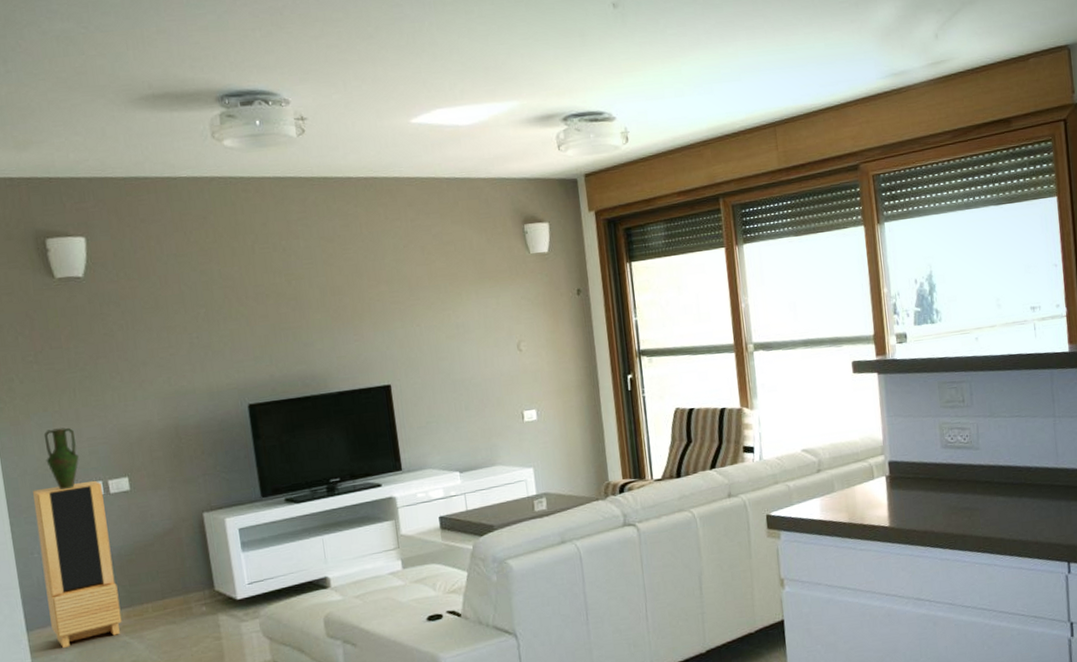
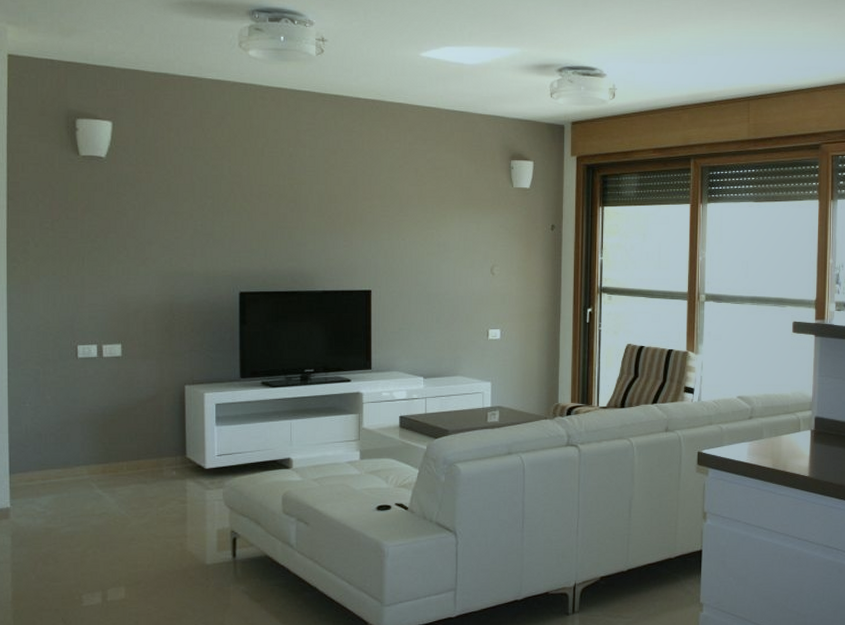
storage cabinet: present [33,480,122,648] -> none [32,343,98,493]
vase: present [43,427,79,490] -> none [48,292,79,348]

